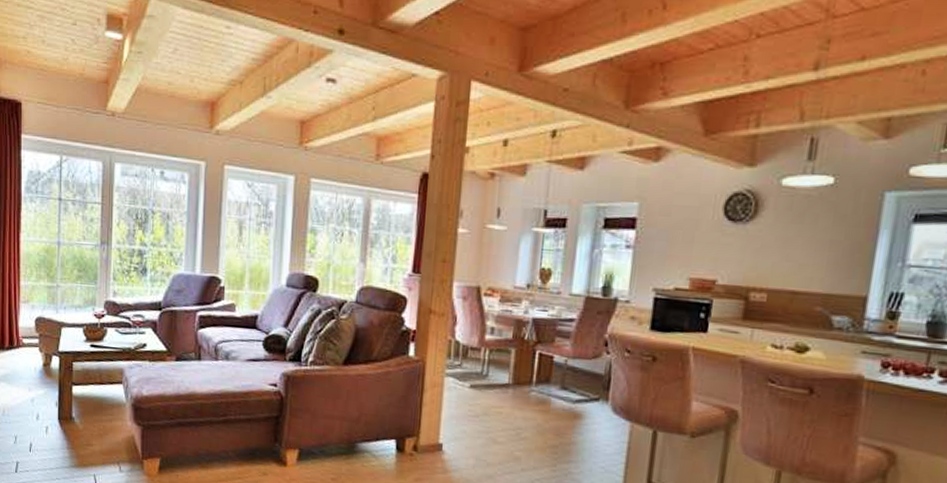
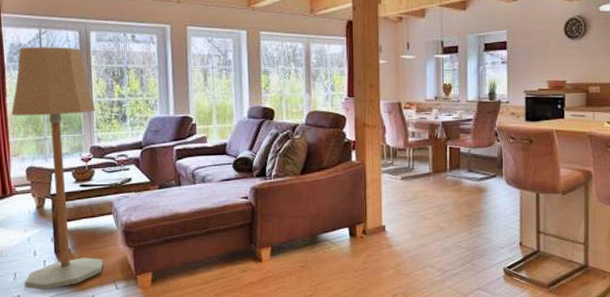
floor lamp: none [24,176,114,461] -> present [11,47,104,291]

